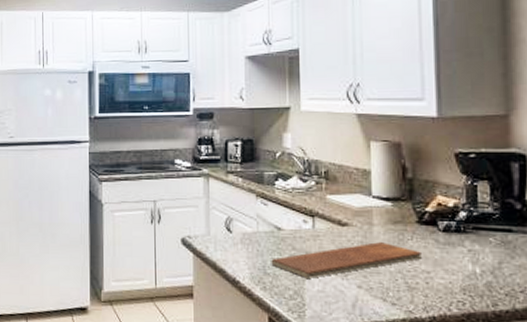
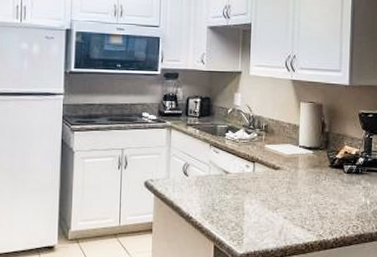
chopping board: present [271,242,422,278] -> none [219,182,331,212]

